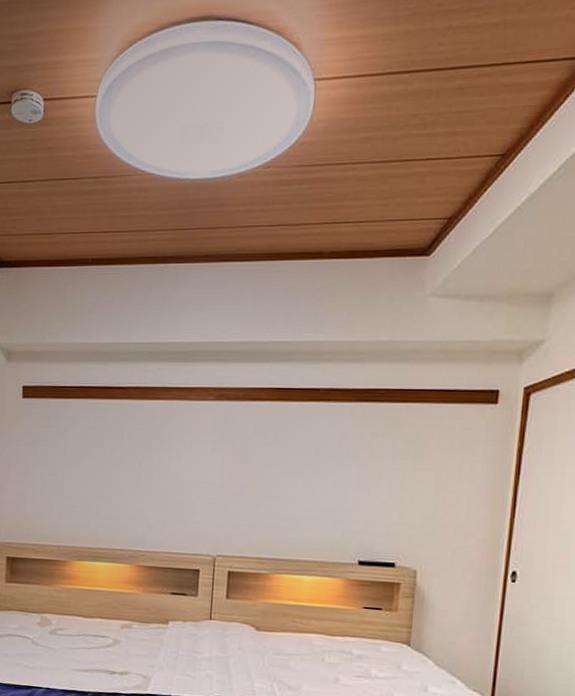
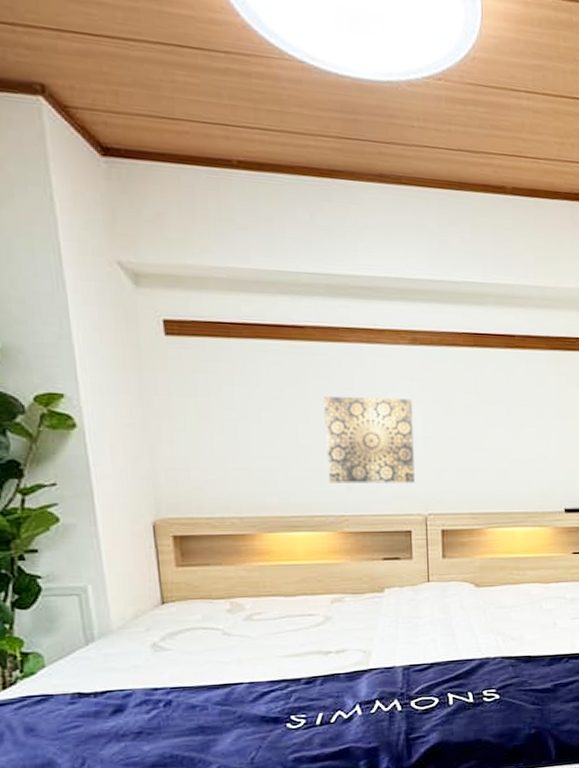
wall art: none [131,446,213,526] -> present [324,397,415,483]

